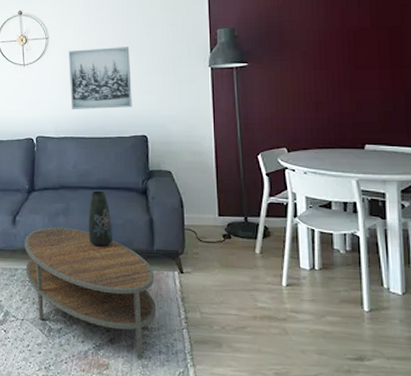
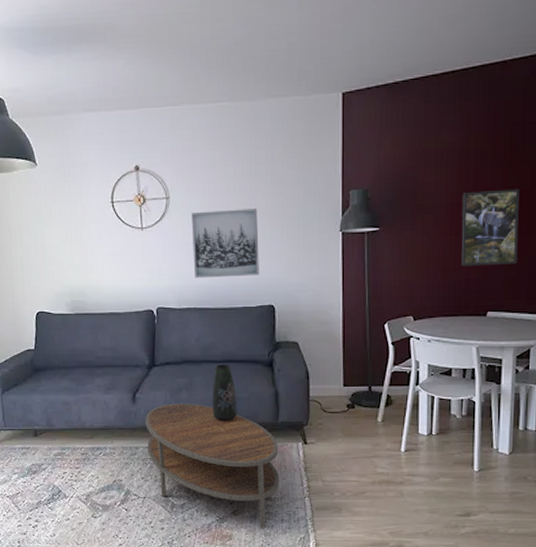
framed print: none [329,25,392,100] -> present [461,188,519,267]

